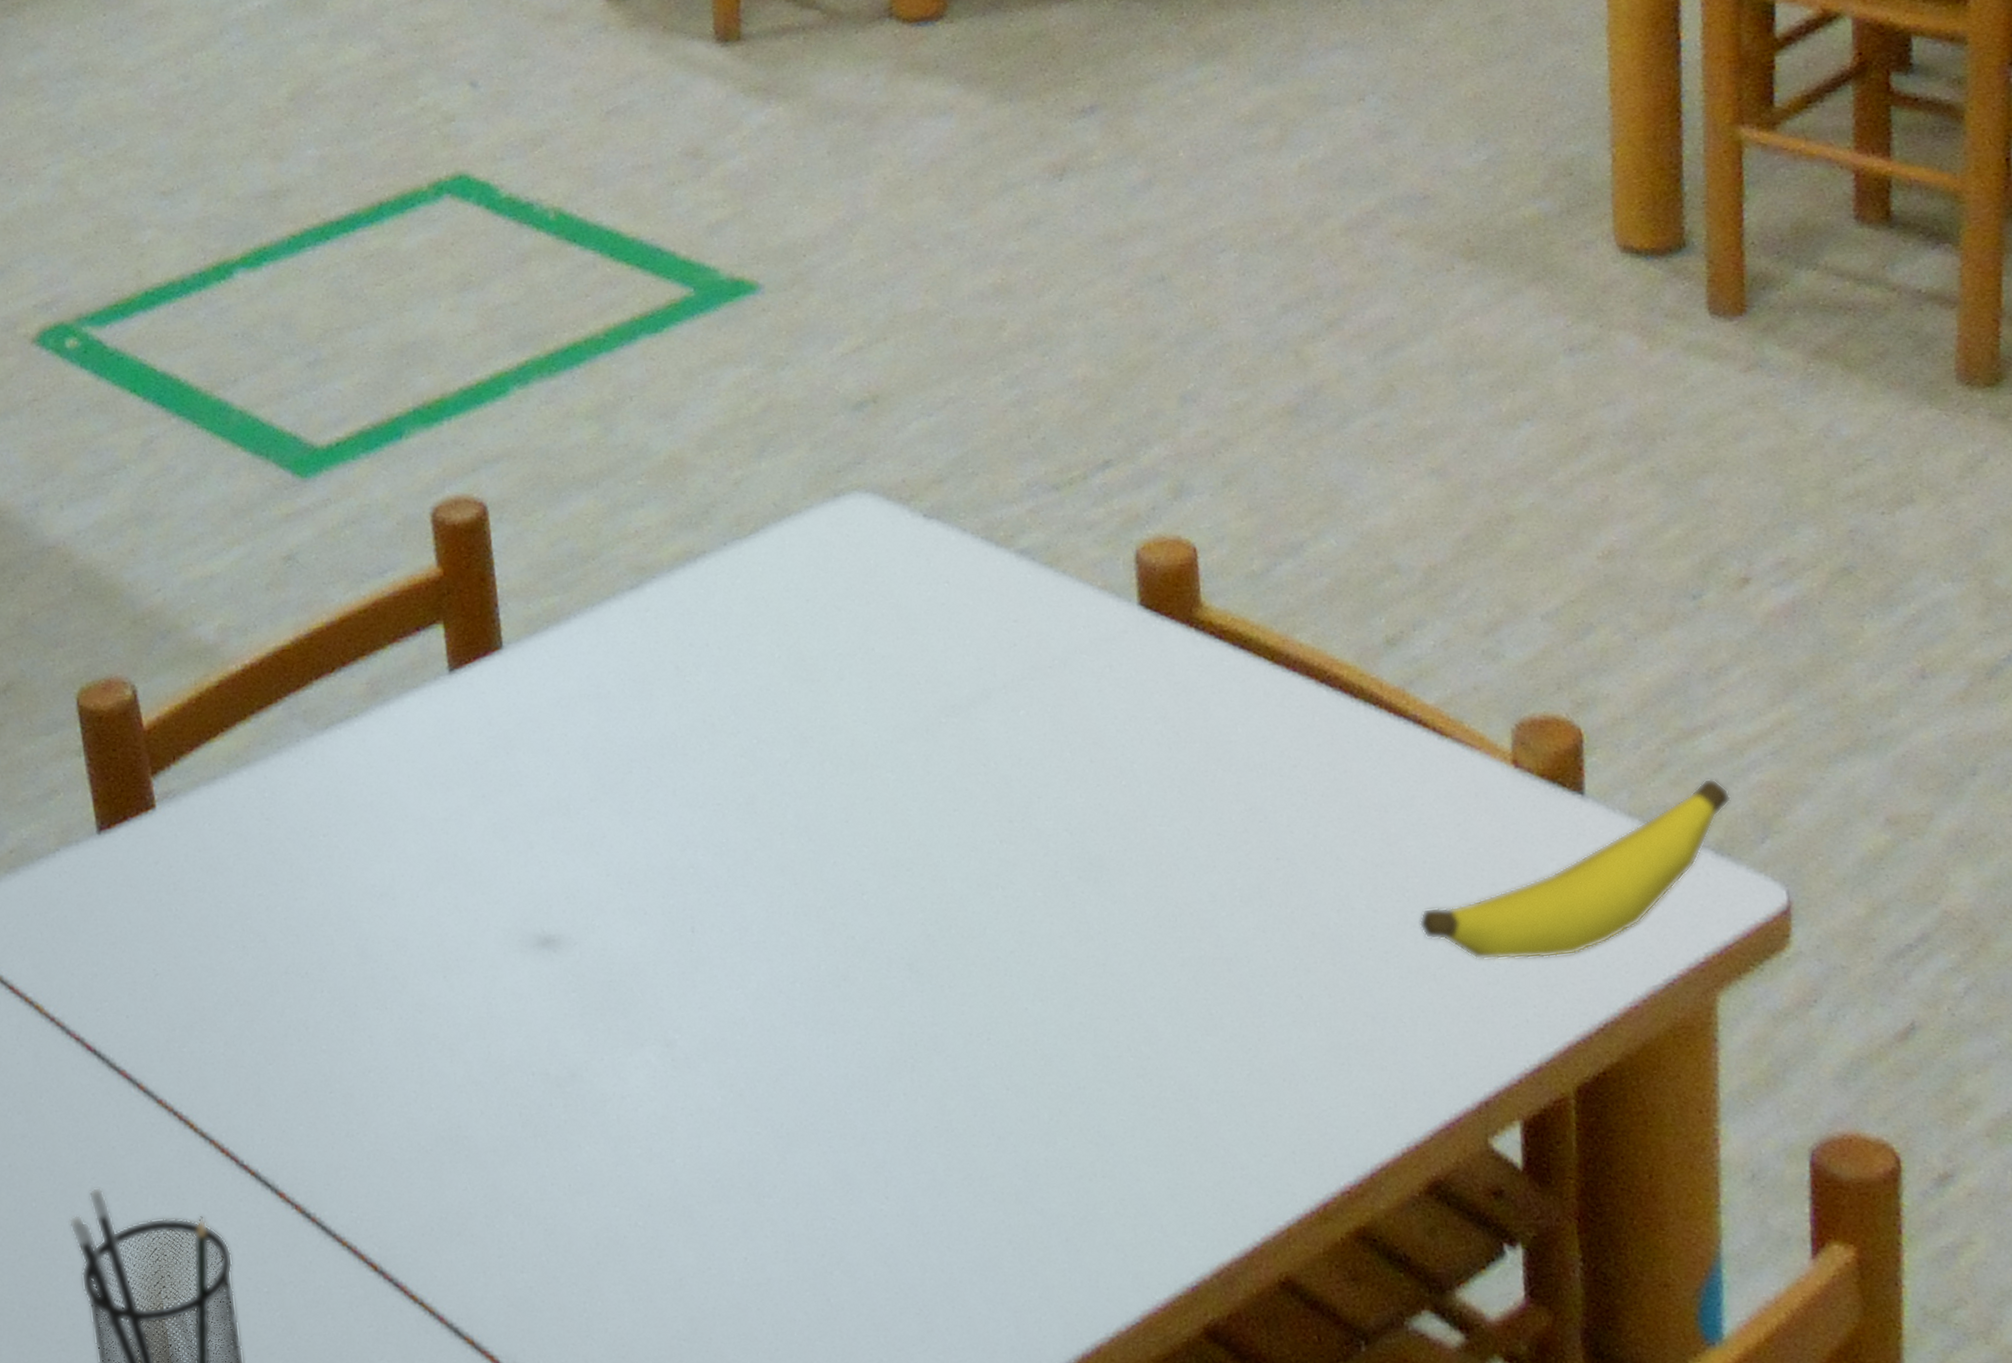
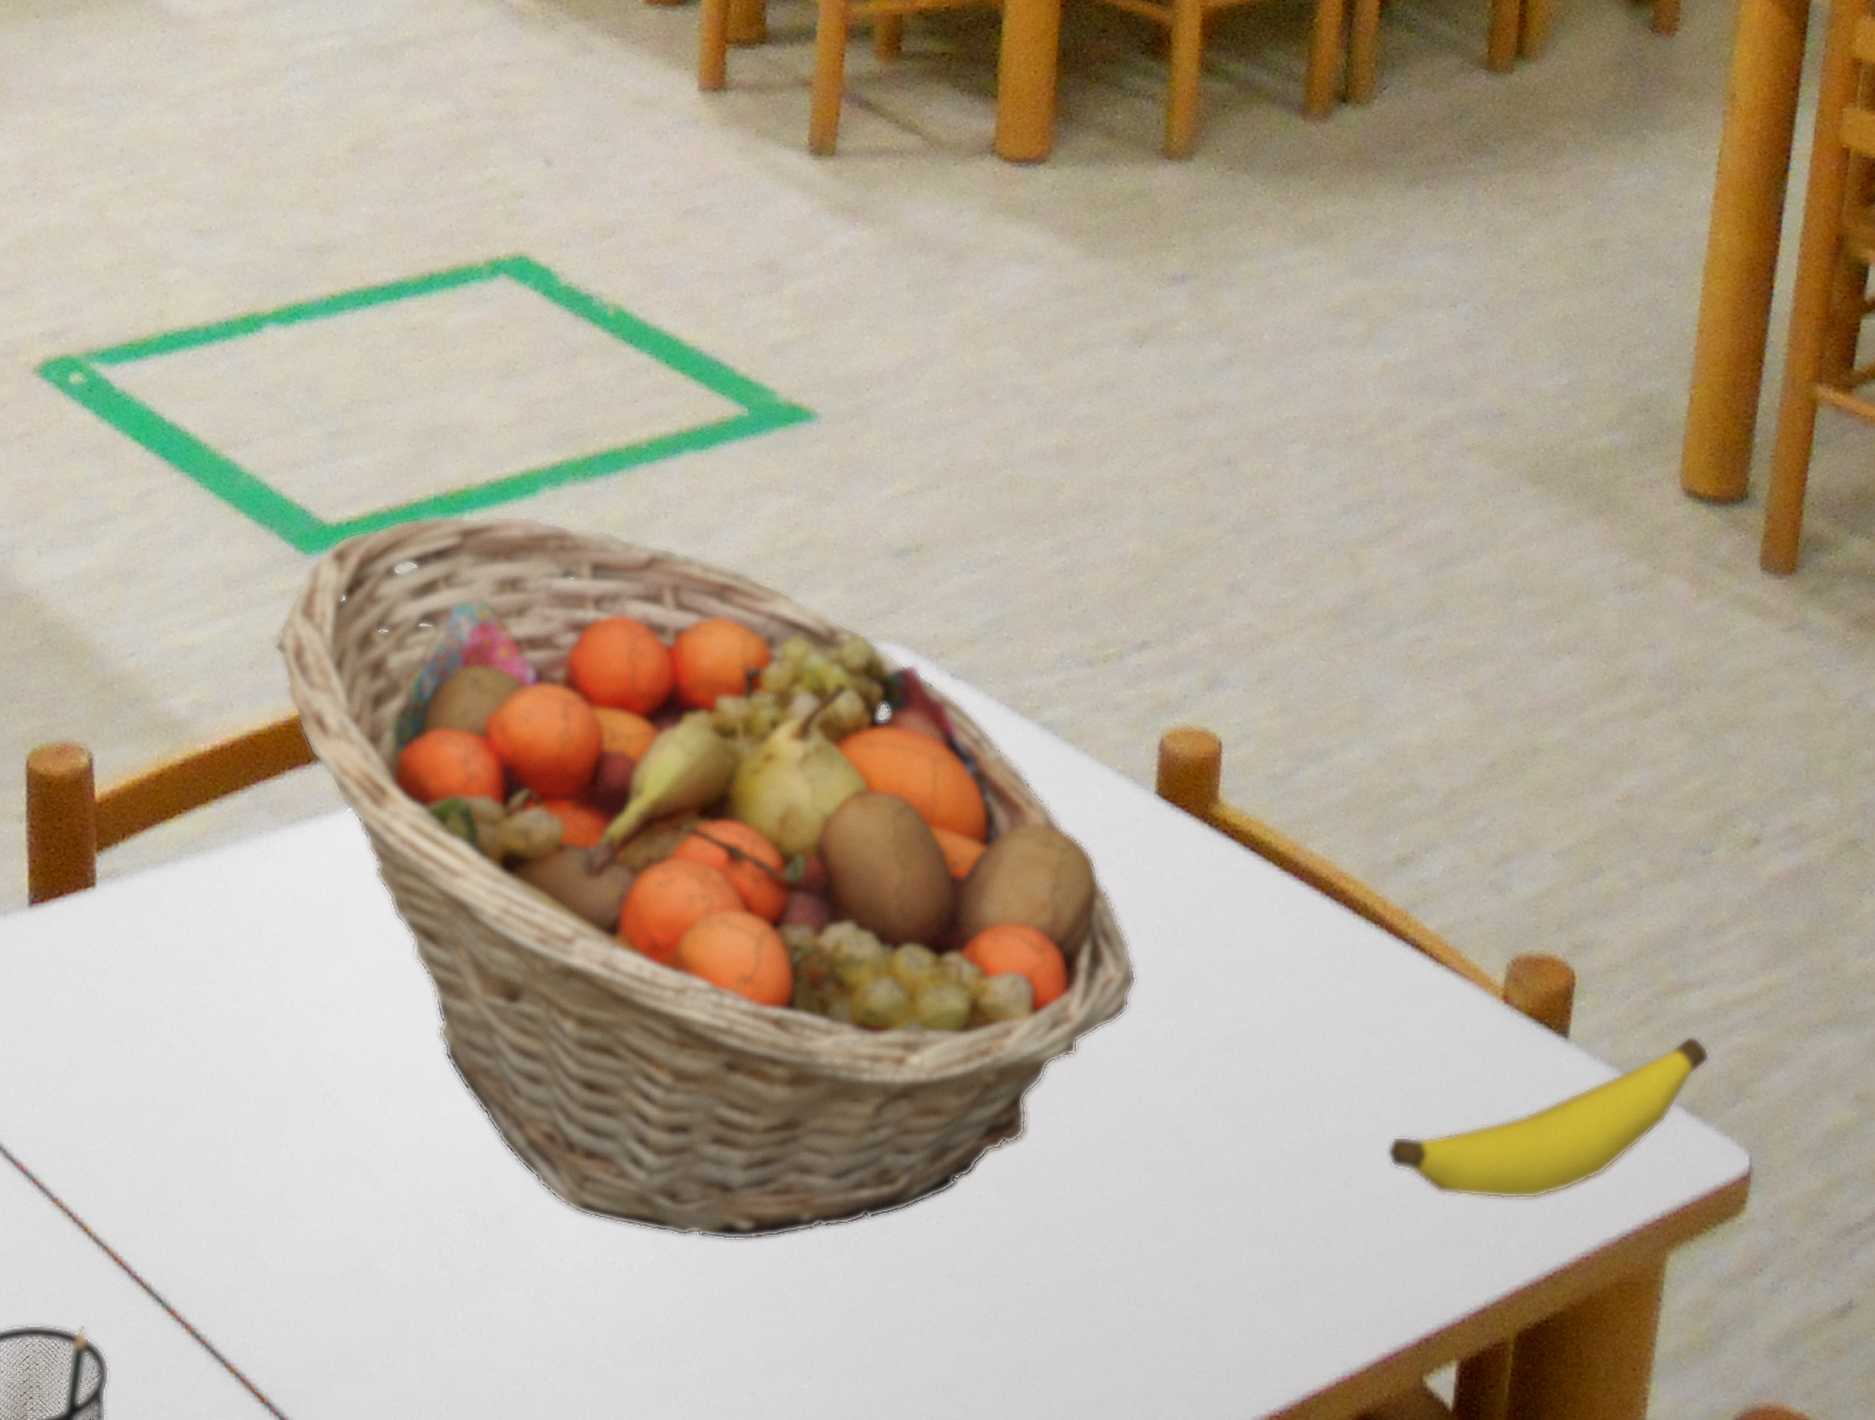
fruit basket: none [285,417,1147,1076] -> present [274,515,1137,1240]

